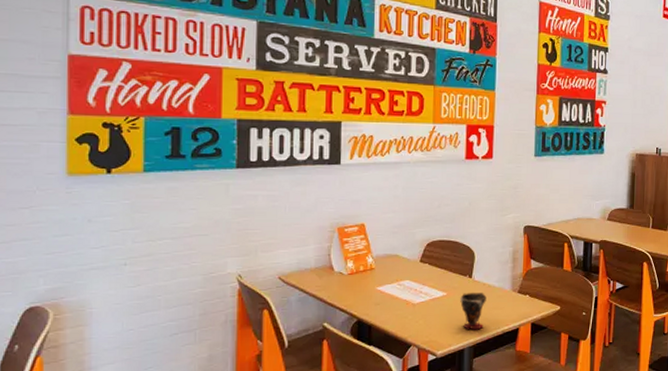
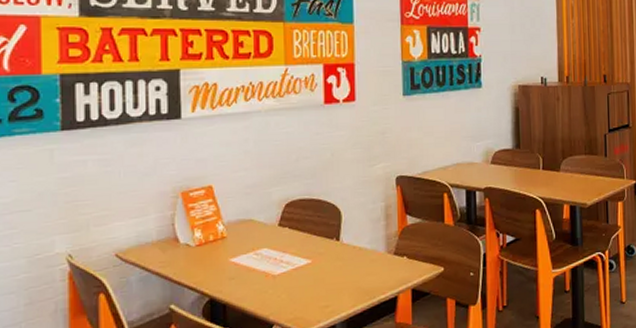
cup: present [460,293,487,330] -> none [327,257,358,302]

